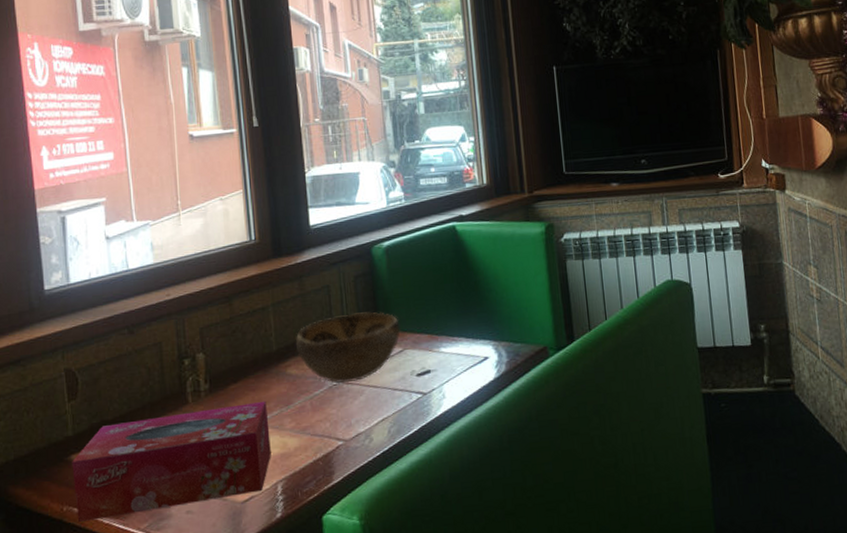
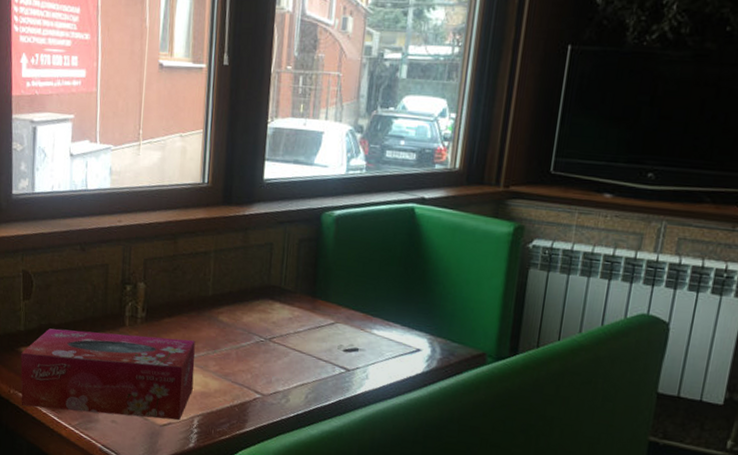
decorative bowl: present [295,312,400,384] -> none [230,275,336,342]

